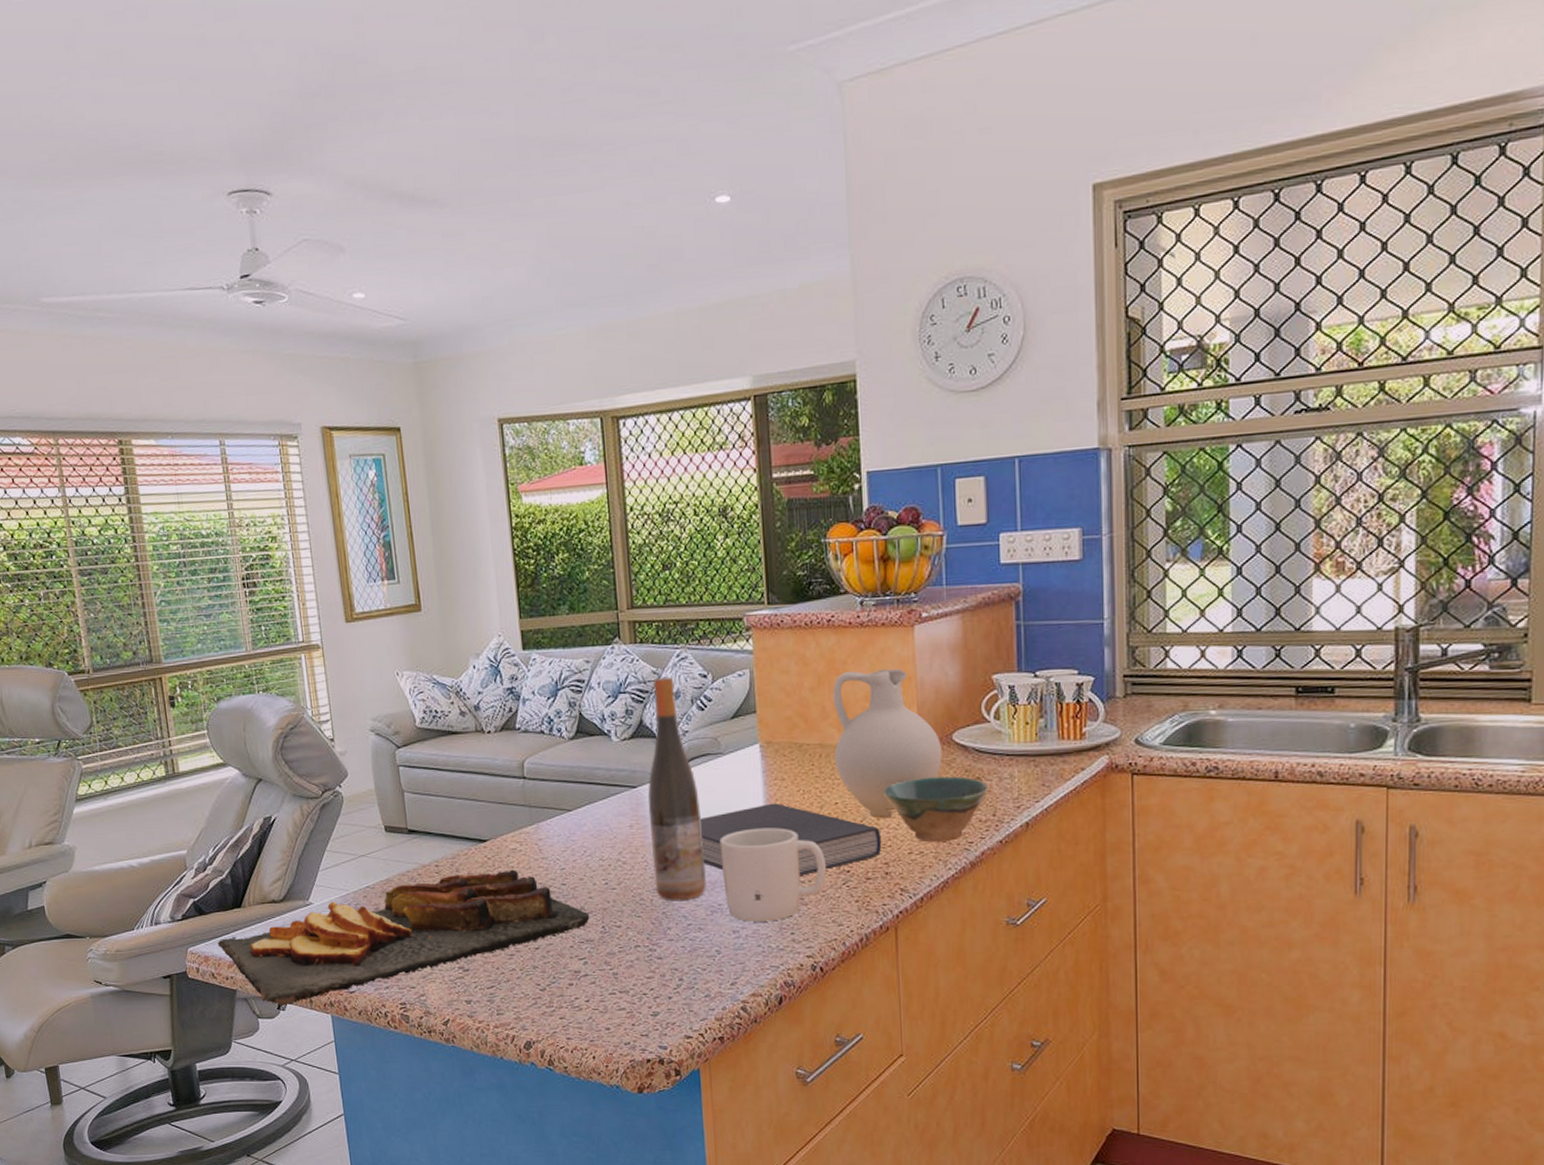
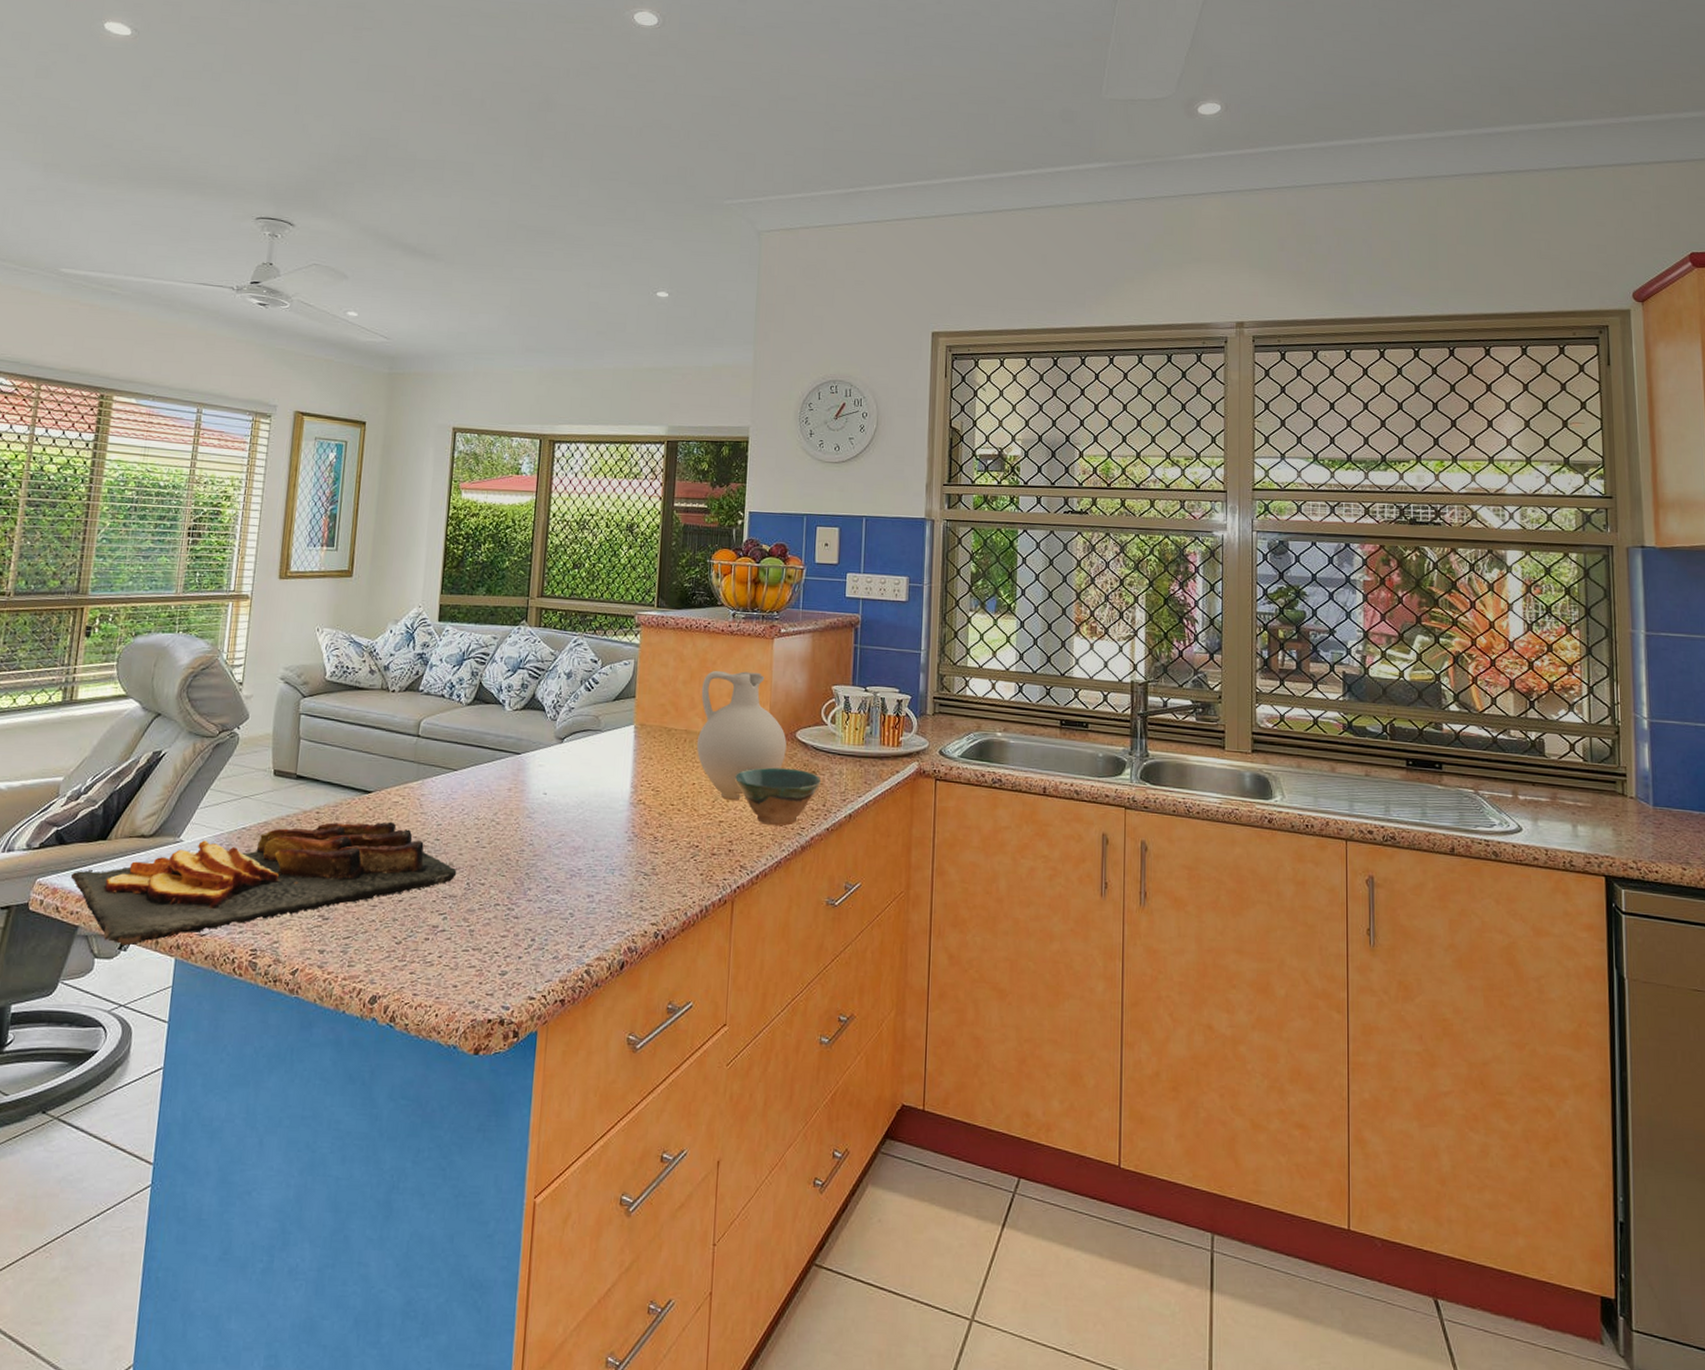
wine bottle: present [647,676,706,900] -> none [522,658,575,863]
book: present [699,803,882,875] -> none [570,778,729,847]
mug: present [719,827,827,922] -> none [585,800,679,889]

